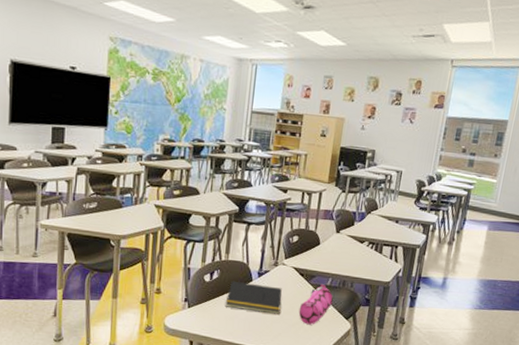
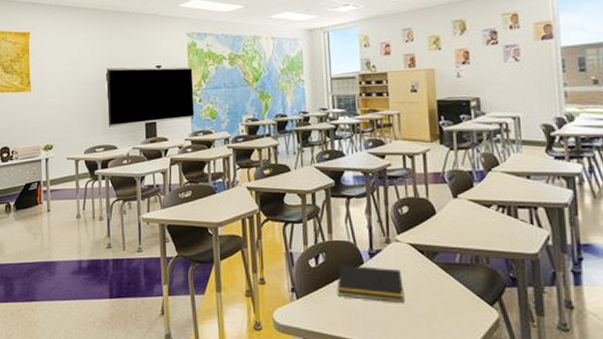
pencil case: present [298,284,333,325] -> none [426,262,468,315]

